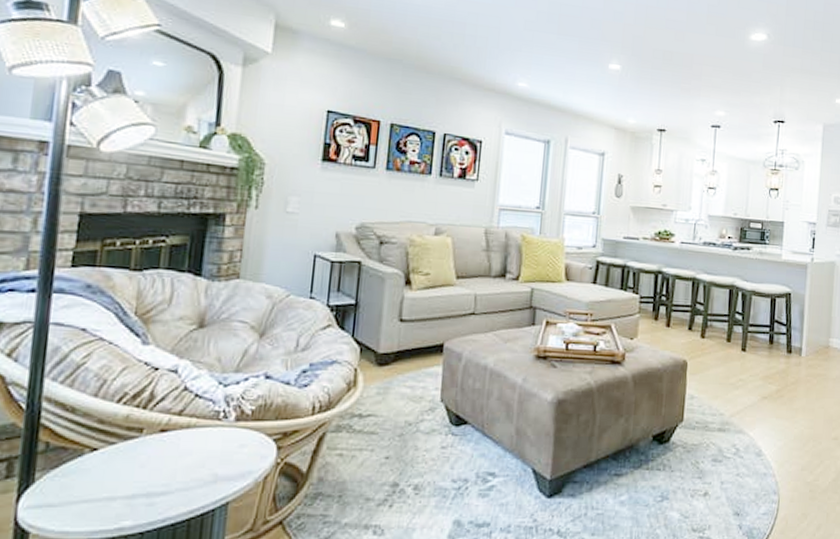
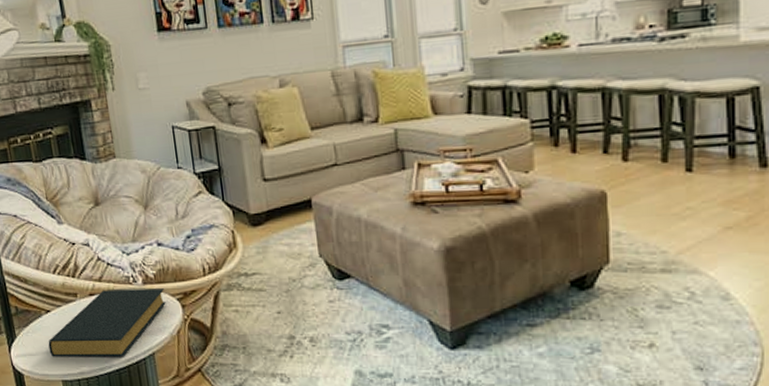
hardback book: none [80,426,260,509] -> present [48,289,167,357]

